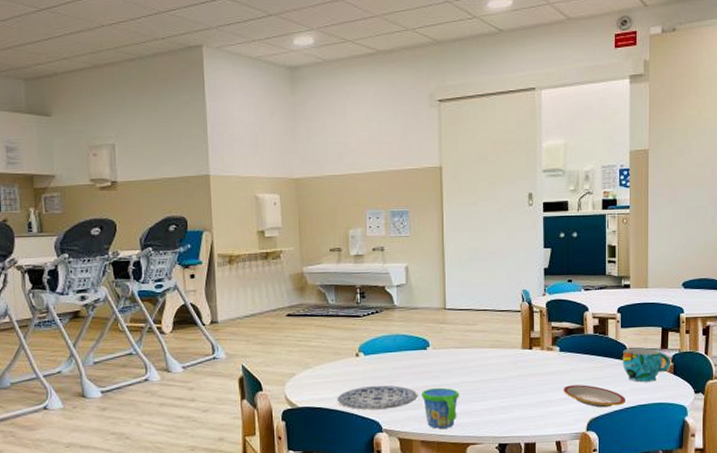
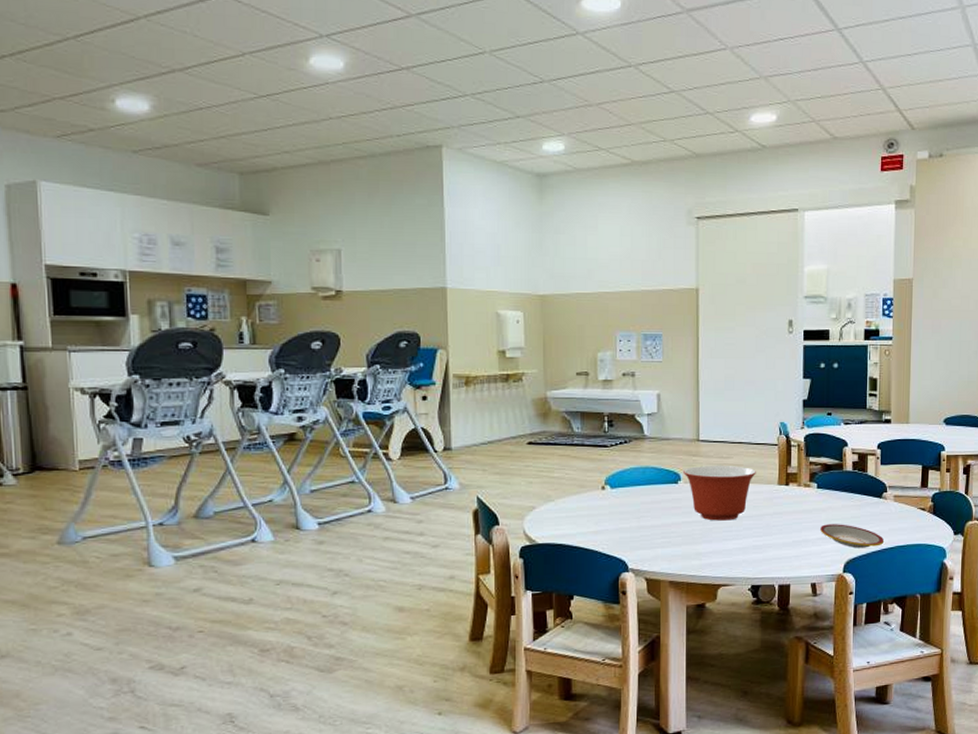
plate: present [337,385,418,410] -> none [580,521,667,548]
snack cup: present [422,387,459,429] -> none [671,524,711,569]
mixing bowl: none [432,332,501,384] -> present [683,466,756,521]
cup: present [622,348,671,382] -> none [881,486,931,522]

